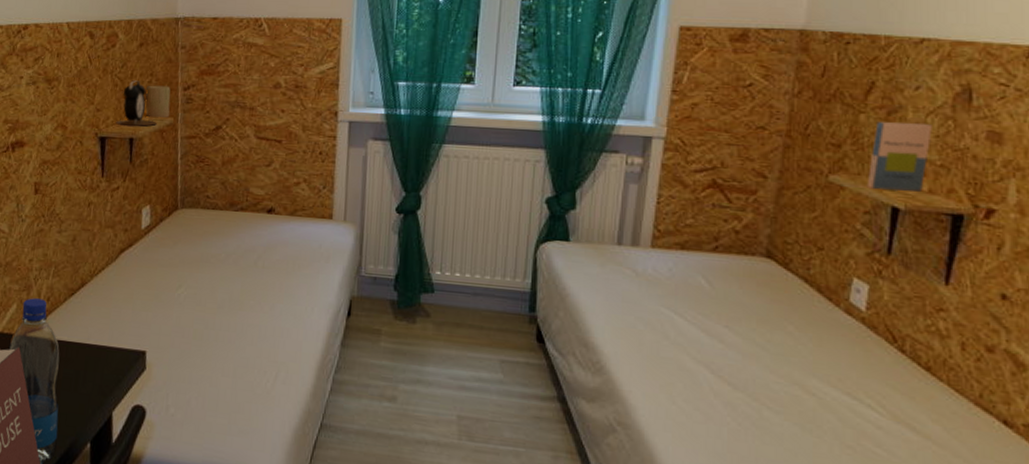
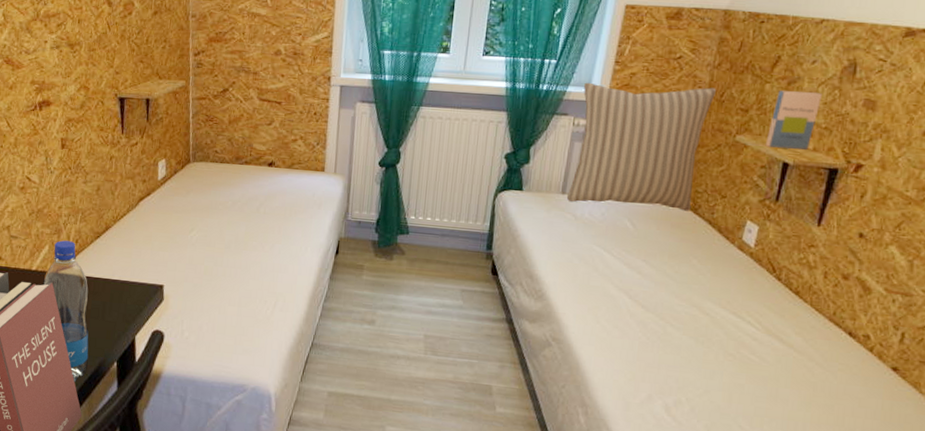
alarm clock: present [116,80,157,127] -> none [133,46,170,88]
candle: present [146,85,171,118] -> none [160,51,183,81]
pillow: none [625,114,798,266] -> present [567,82,716,211]

